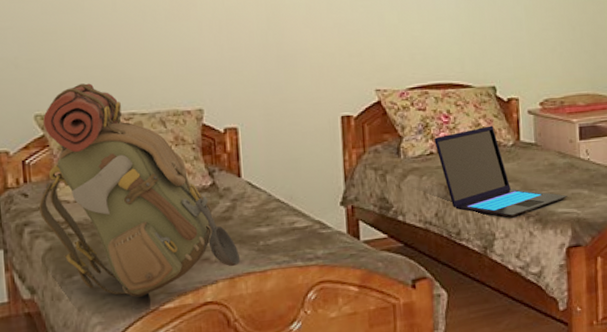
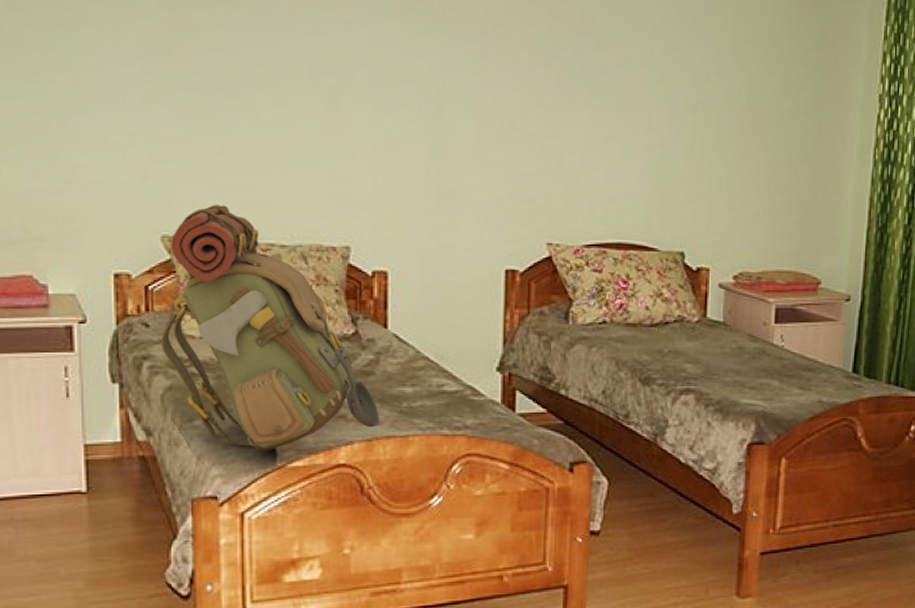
laptop: present [434,126,568,218] -> none [609,297,755,404]

